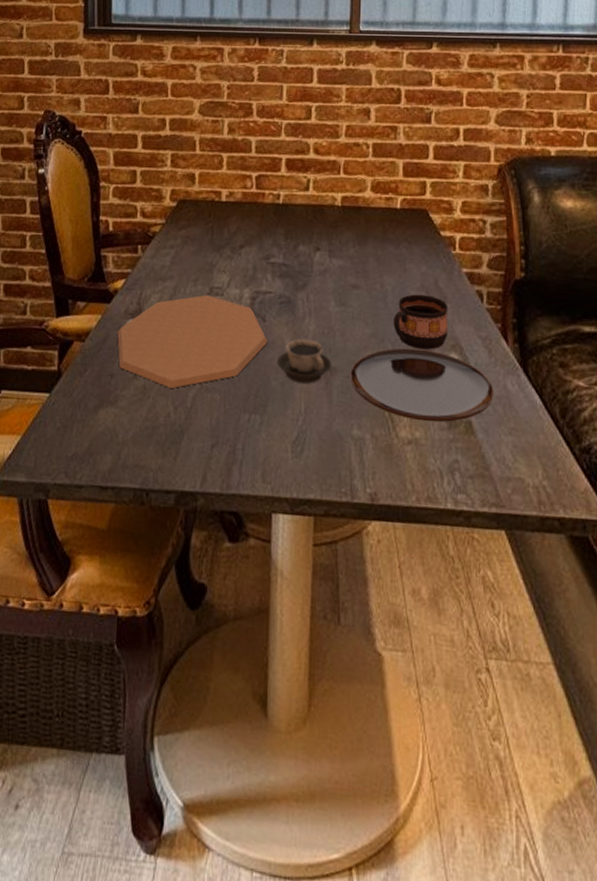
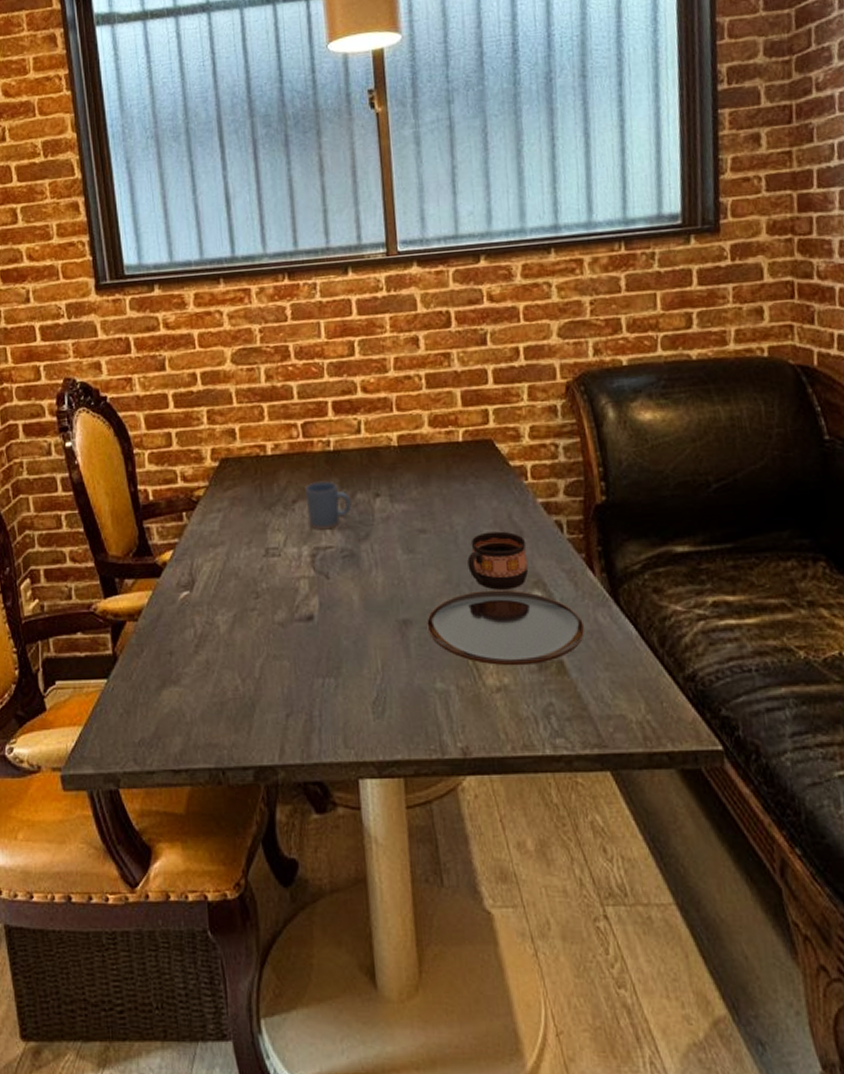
placemat: present [117,294,268,388] -> none [172,556,335,660]
mug: none [252,230,294,276] -> present [305,480,352,530]
cup: present [277,338,332,384] -> none [346,592,407,640]

